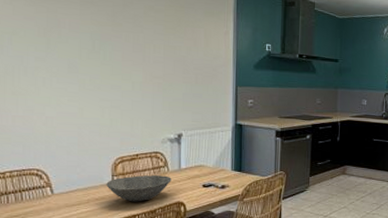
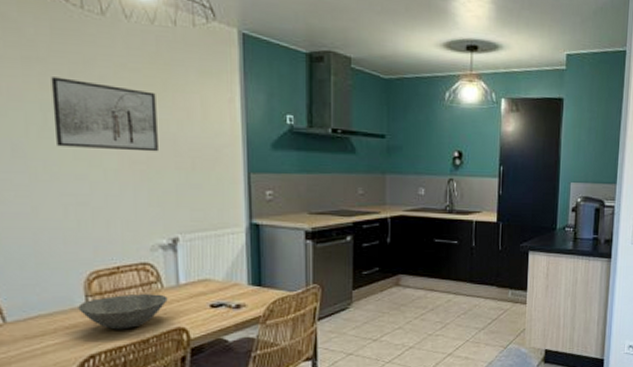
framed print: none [99,15,173,70] -> present [51,77,158,152]

